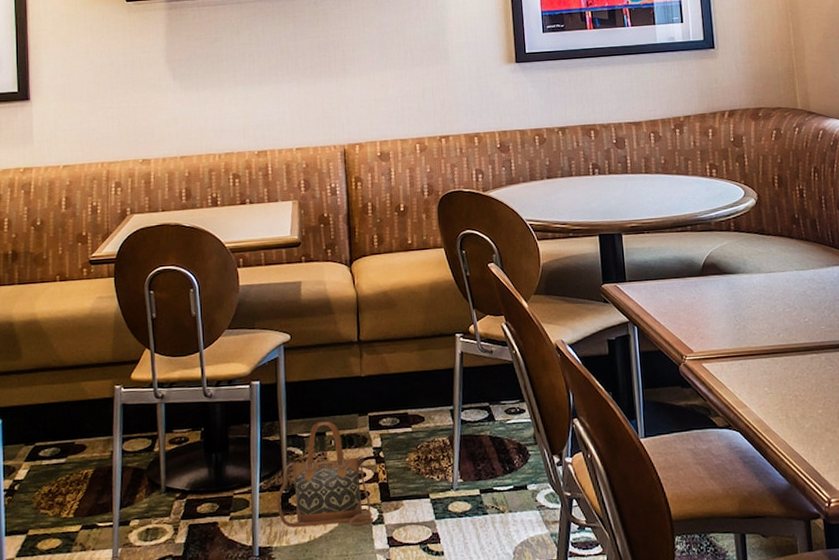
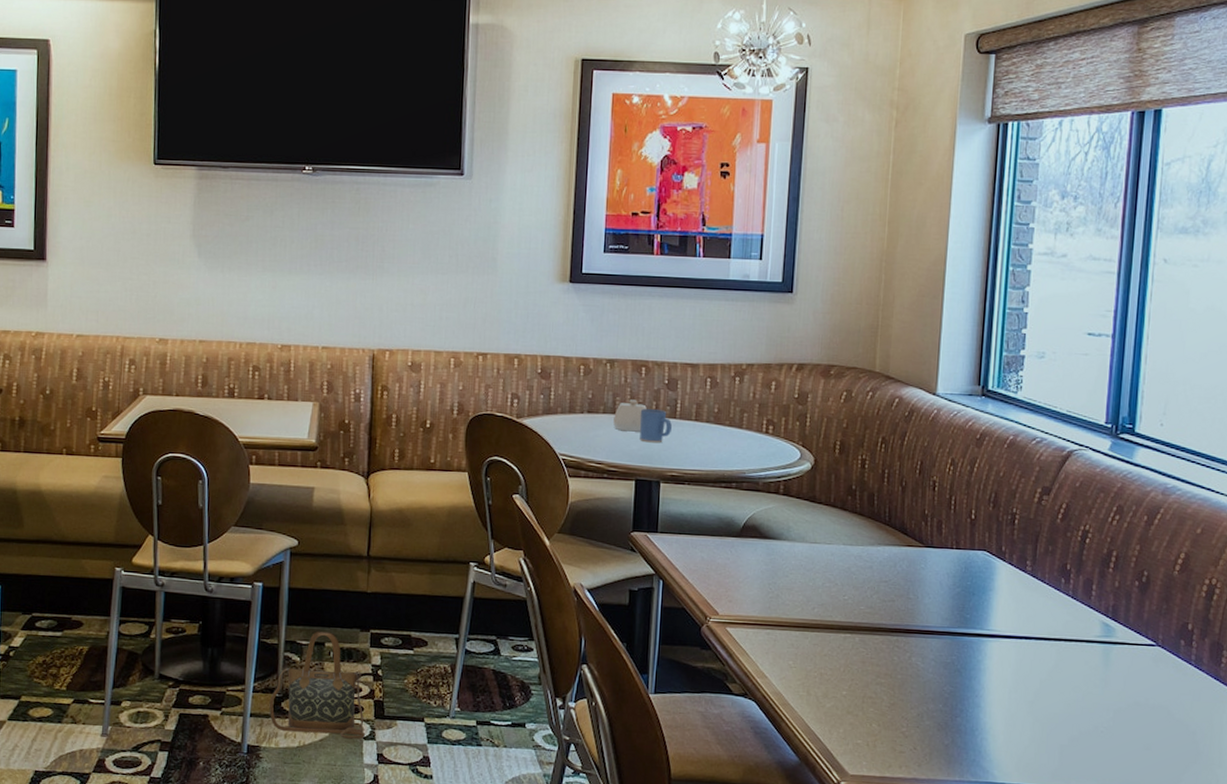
sugar bowl: none [571,161,600,192] -> present [613,399,647,433]
mug: none [594,167,625,199] -> present [640,408,672,443]

